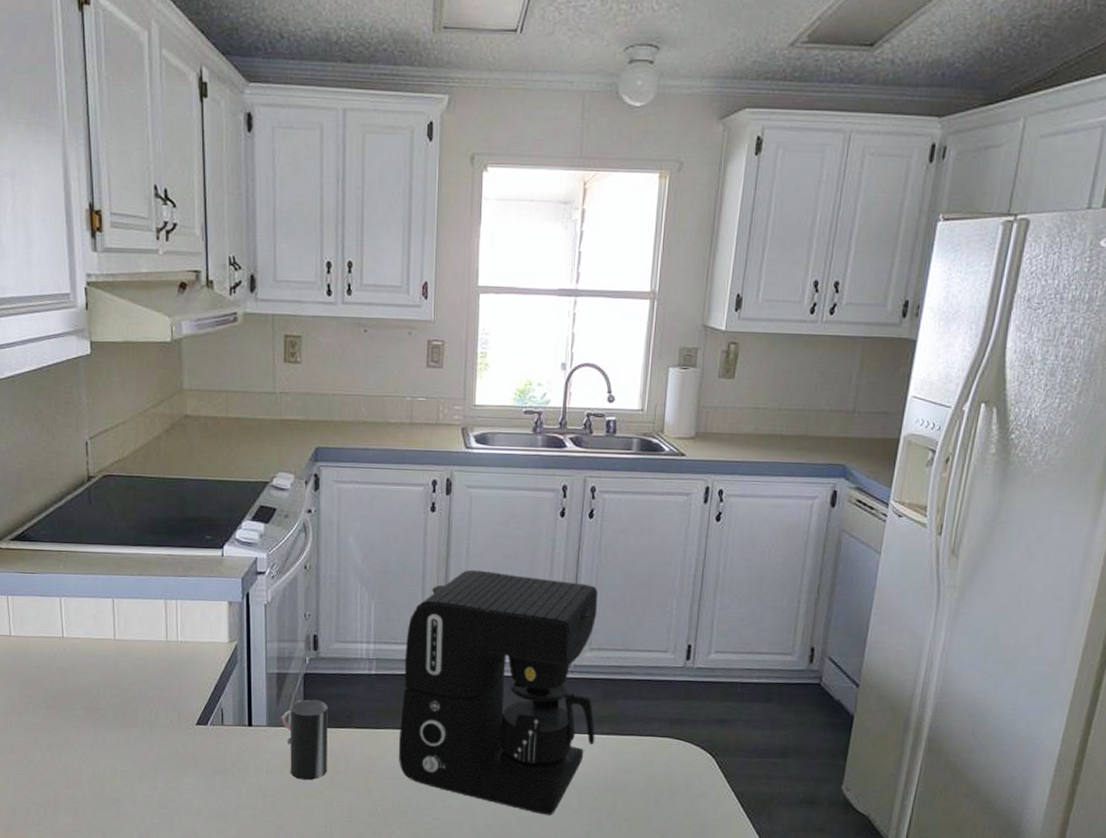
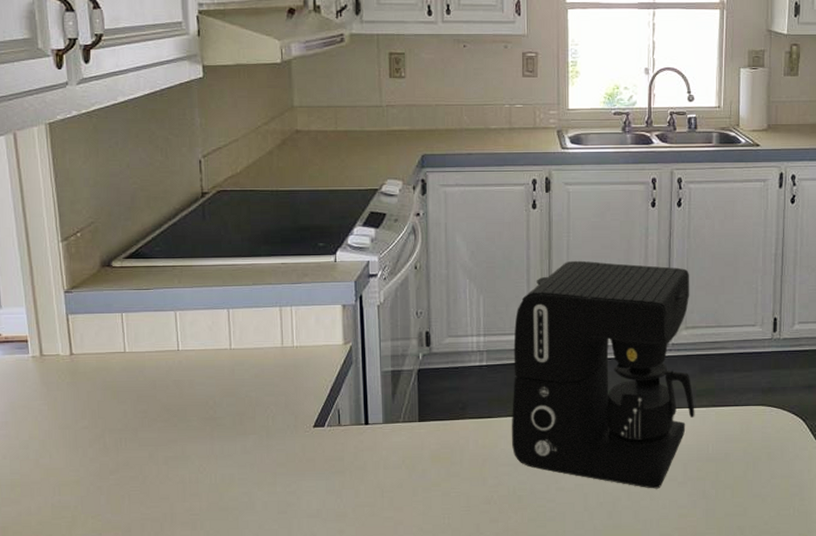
cup: present [281,698,328,781] -> none [397,393,443,474]

